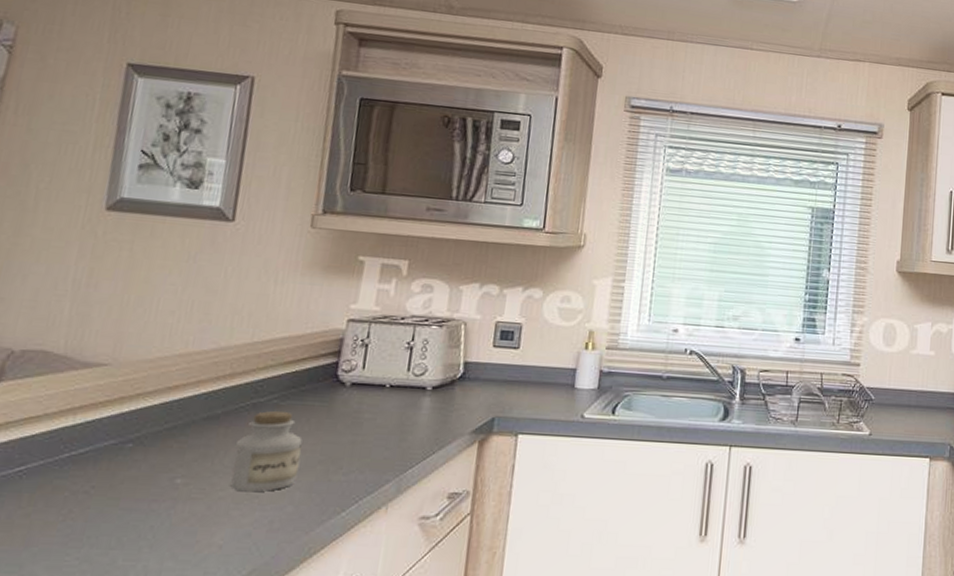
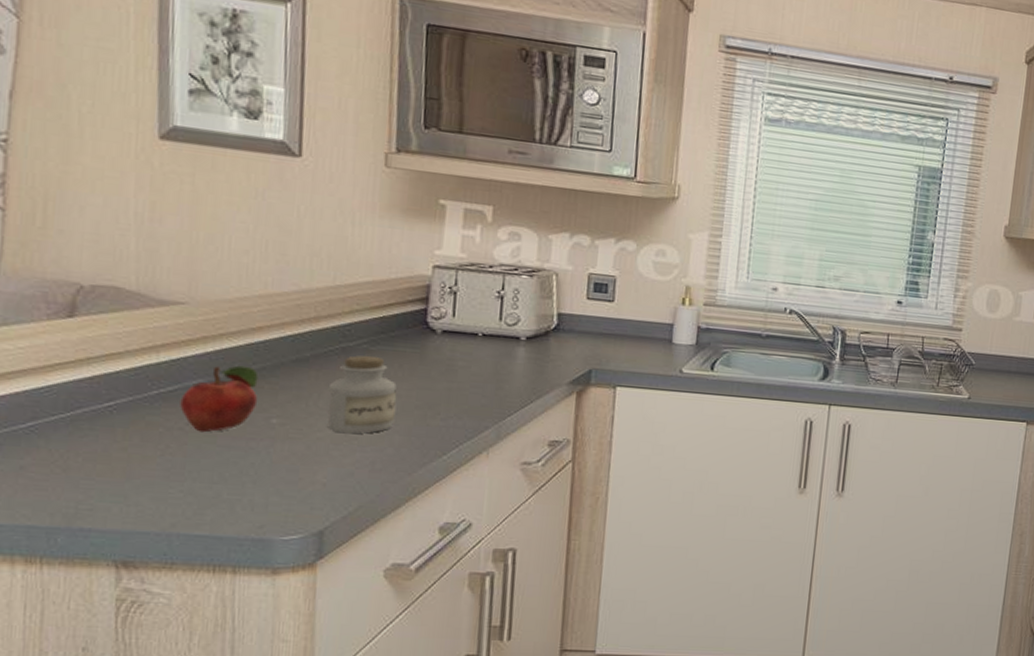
fruit: none [88,425,169,496] -> present [180,365,259,433]

